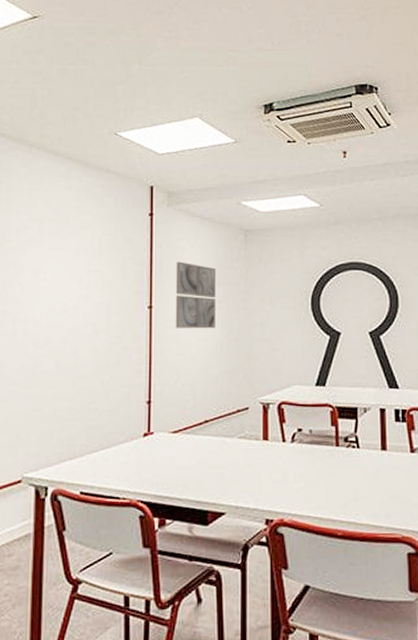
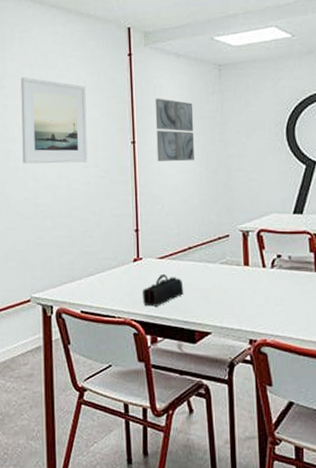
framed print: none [23,232,100,328] -> present [20,77,88,164]
pencil case: none [151,449,198,486] -> present [142,273,184,307]

